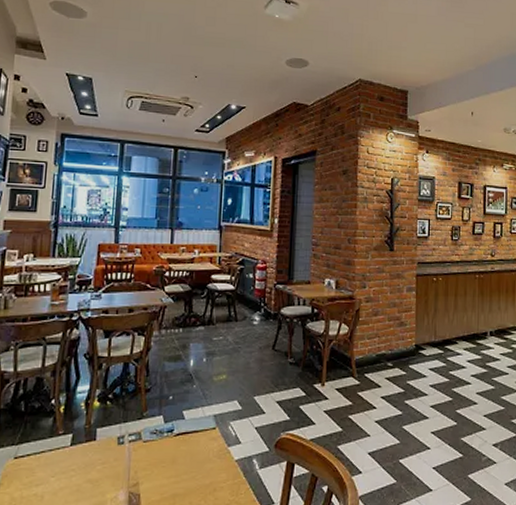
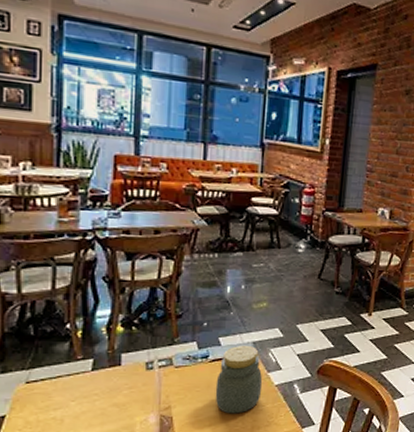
jar: none [179,418,223,491] -> present [215,345,263,414]

